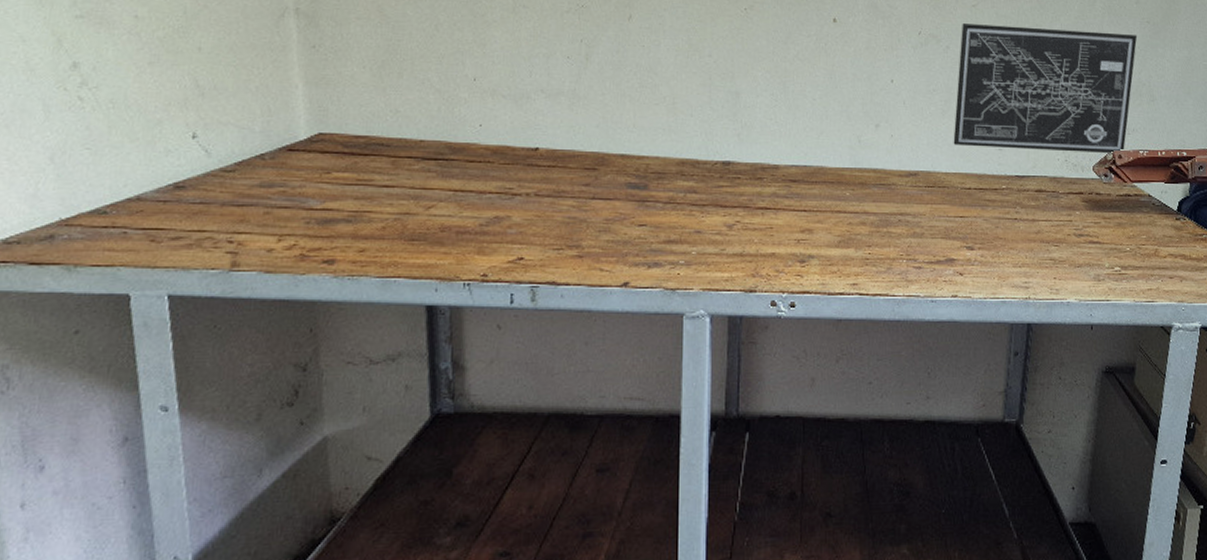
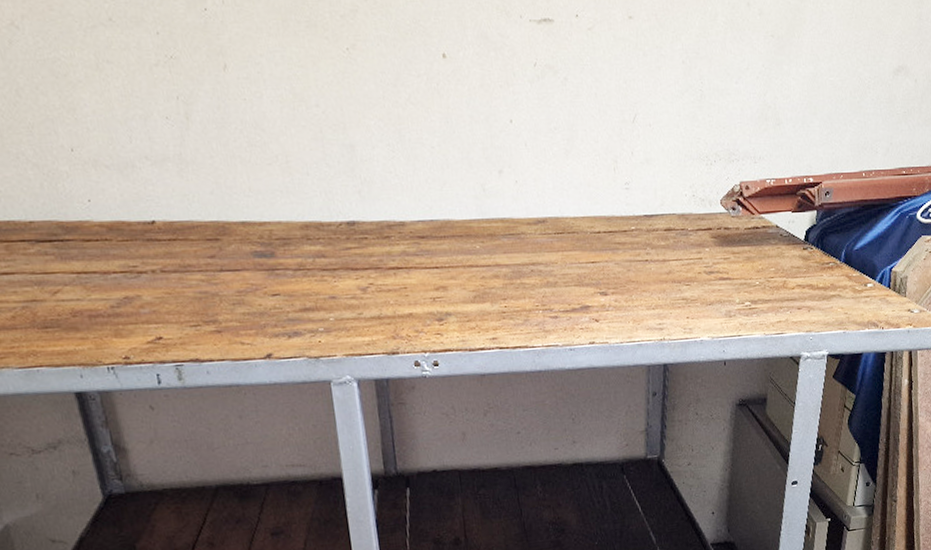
wall art: present [953,23,1138,154] -> none [578,50,762,188]

